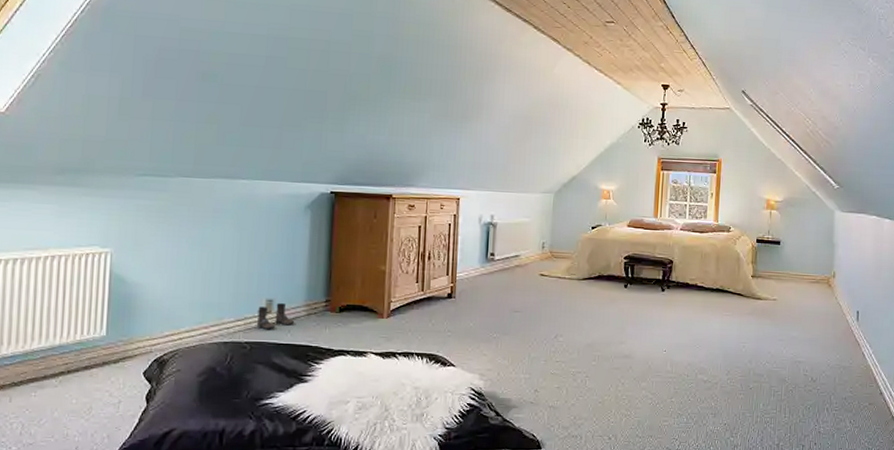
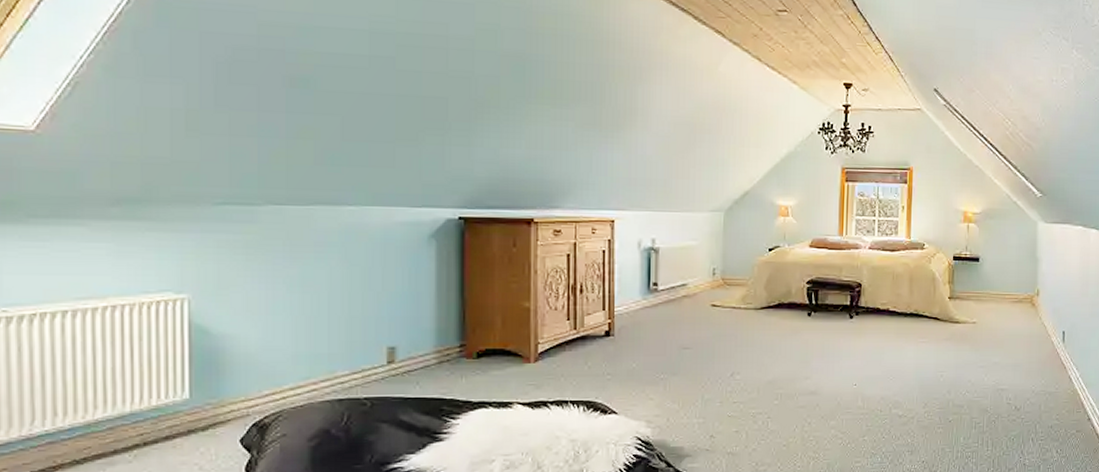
boots: present [256,303,295,330] -> none [376,351,424,383]

